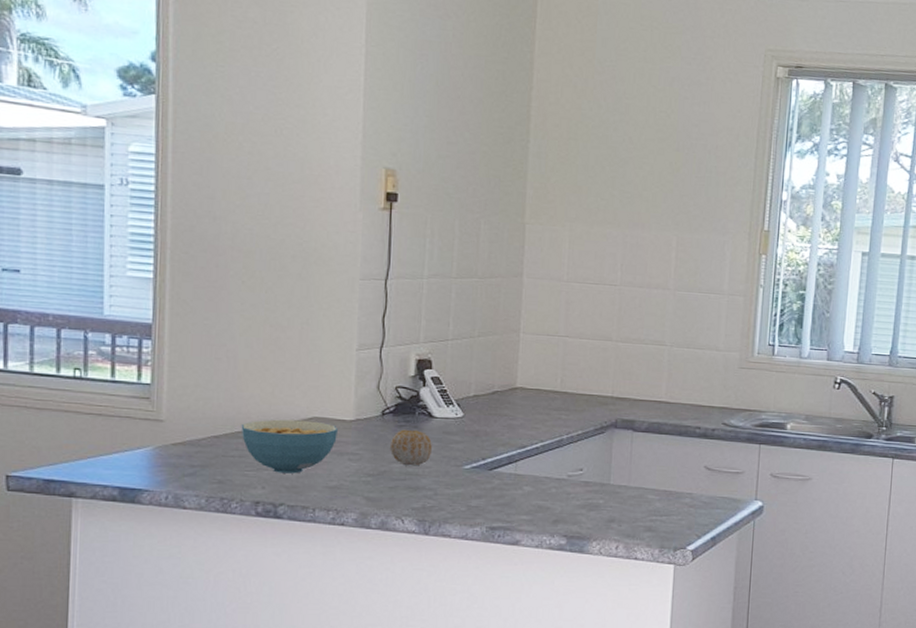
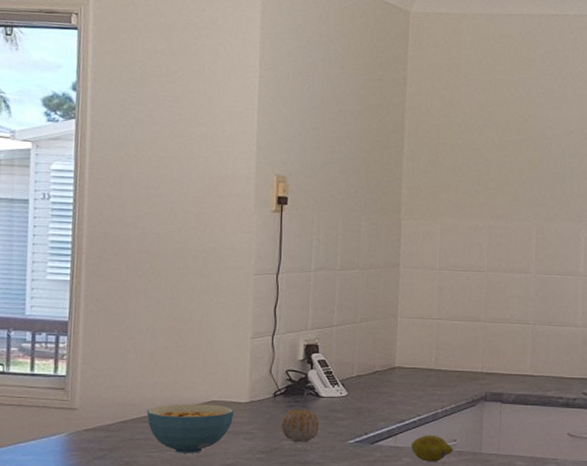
fruit: none [532,462,579,492] -> present [411,435,453,462]

